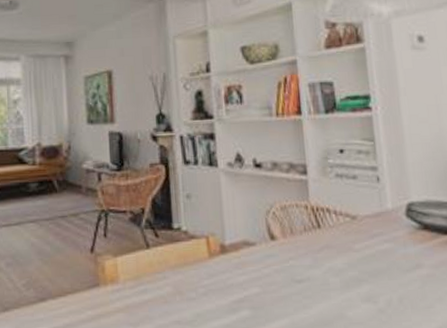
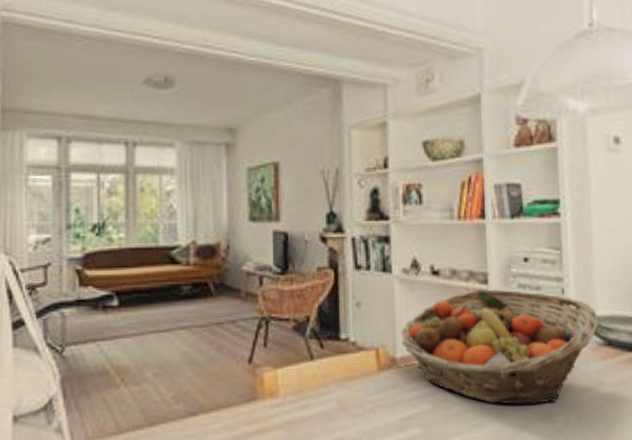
fruit basket: none [228,179,415,287] -> present [401,289,599,405]

